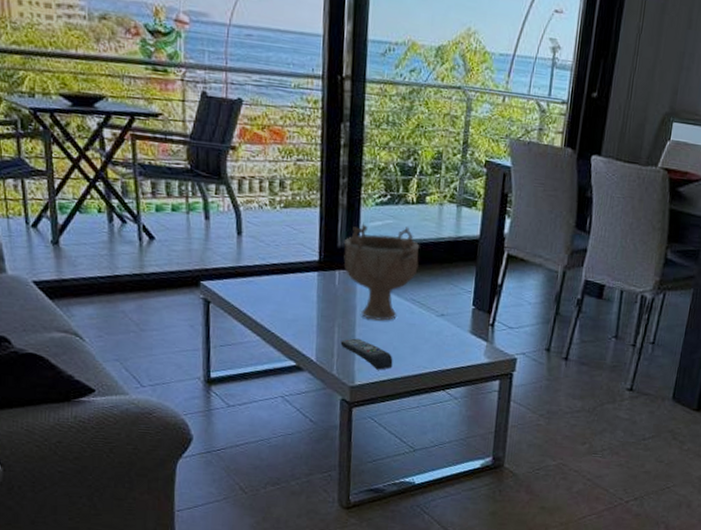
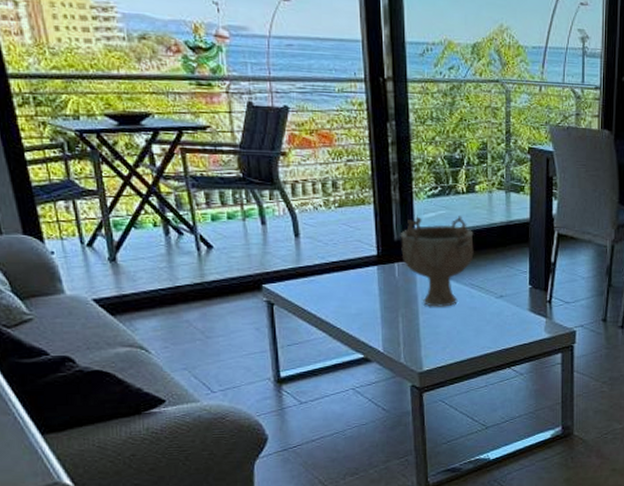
remote control: present [340,338,393,370] -> none [405,326,458,354]

